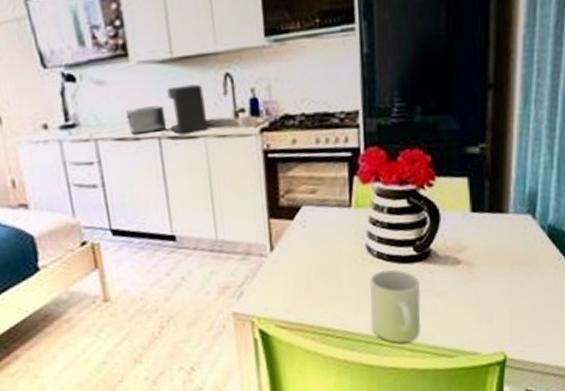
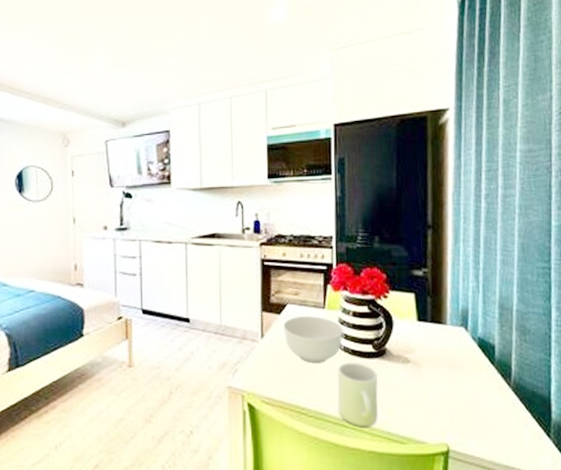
toaster: present [125,105,167,136] -> none [164,220,193,240]
coffee maker: present [167,84,209,135] -> none [195,207,223,243]
bowl: none [298,218,376,276] -> present [284,315,343,363]

